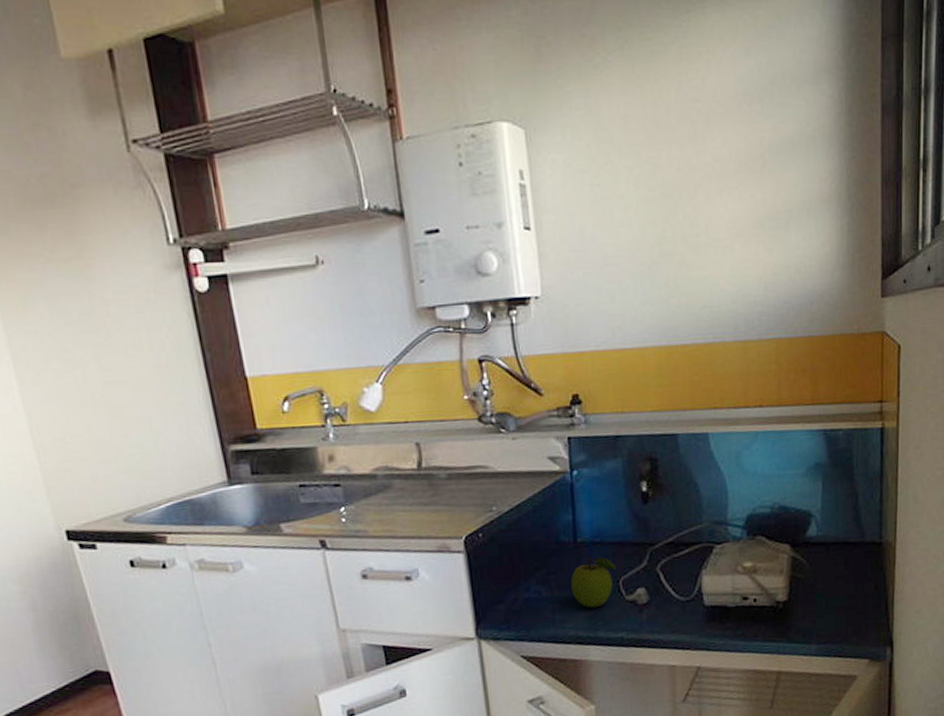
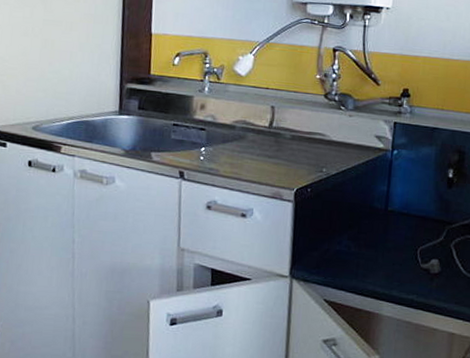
fruit: present [571,556,617,608] -> none [376,225,418,270]

